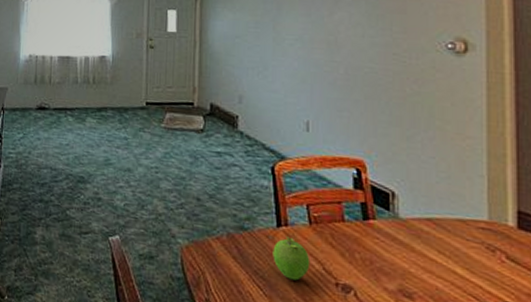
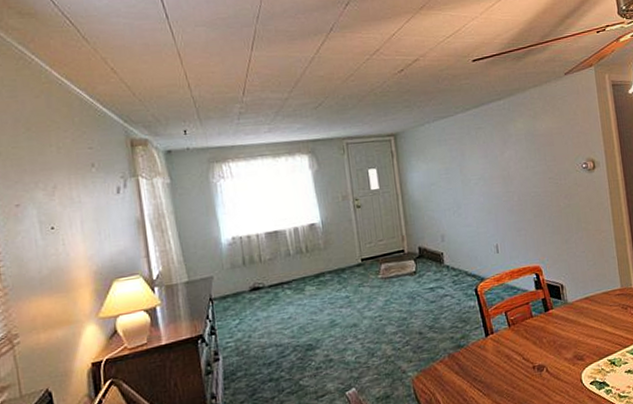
fruit: present [273,236,311,281] -> none [485,341,514,376]

